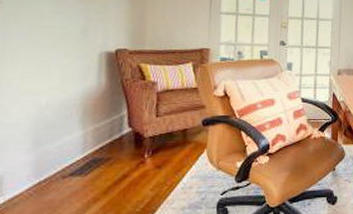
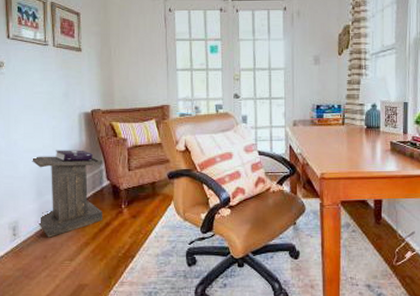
lectern: none [30,92,126,194] -> present [32,150,104,238]

